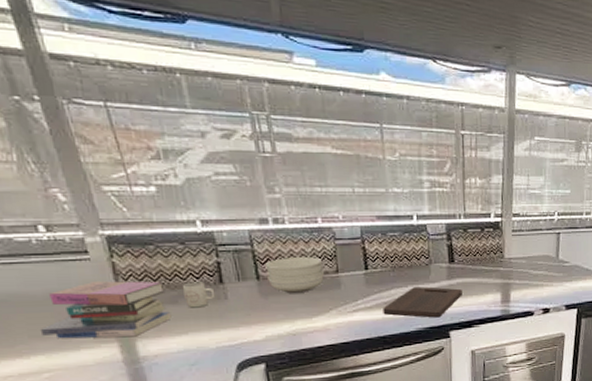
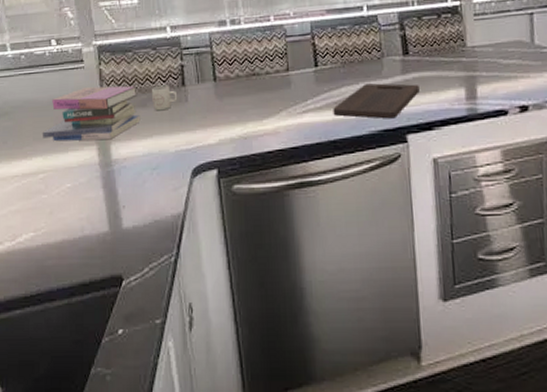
bowl: present [265,257,324,293] -> none [222,56,275,94]

